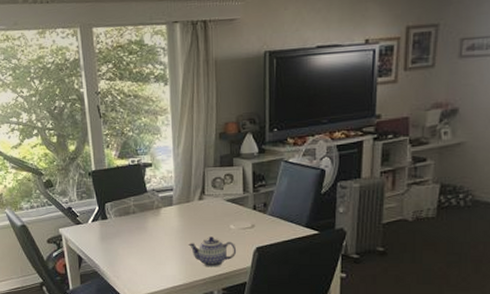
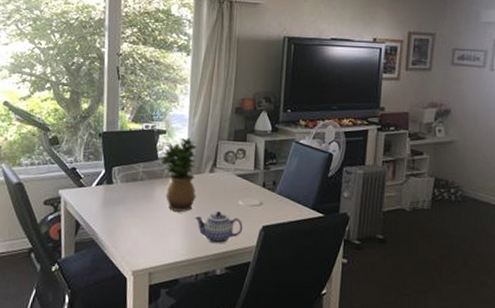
potted plant: none [149,168,188,240] -> present [160,137,197,212]

